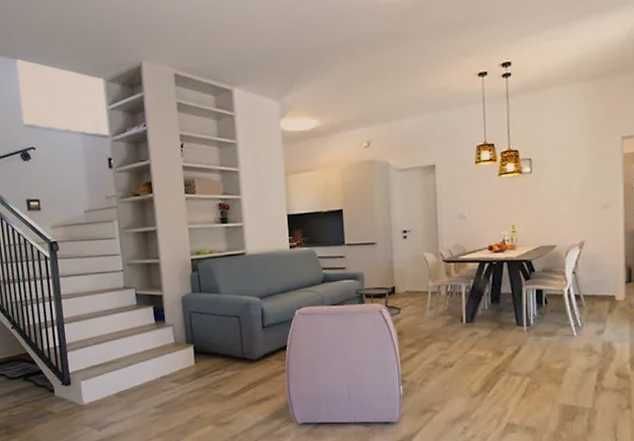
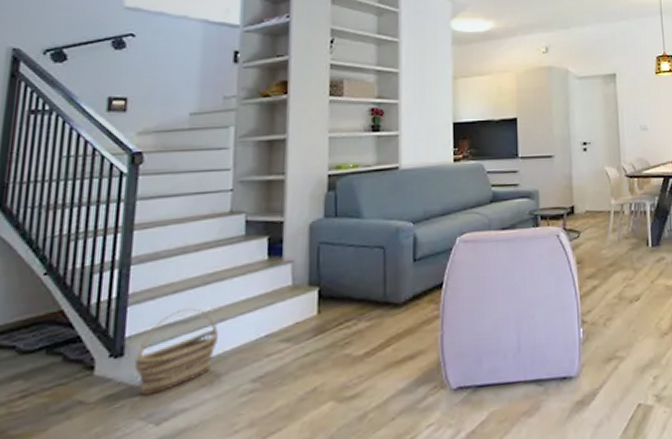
basket: none [77,356,129,411] -> present [134,308,218,395]

